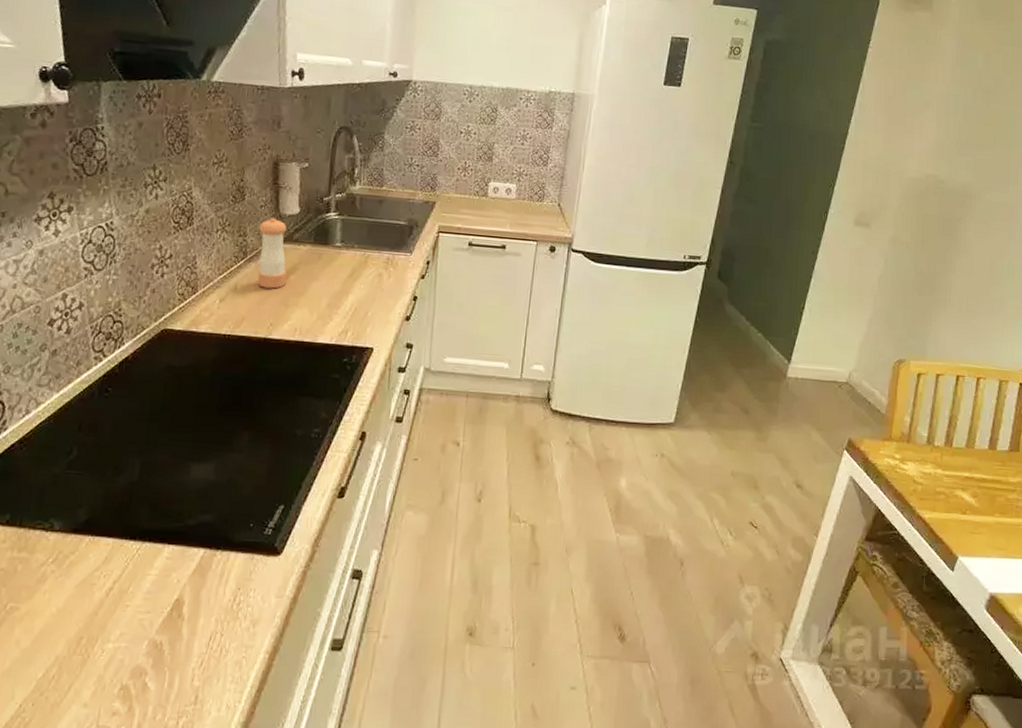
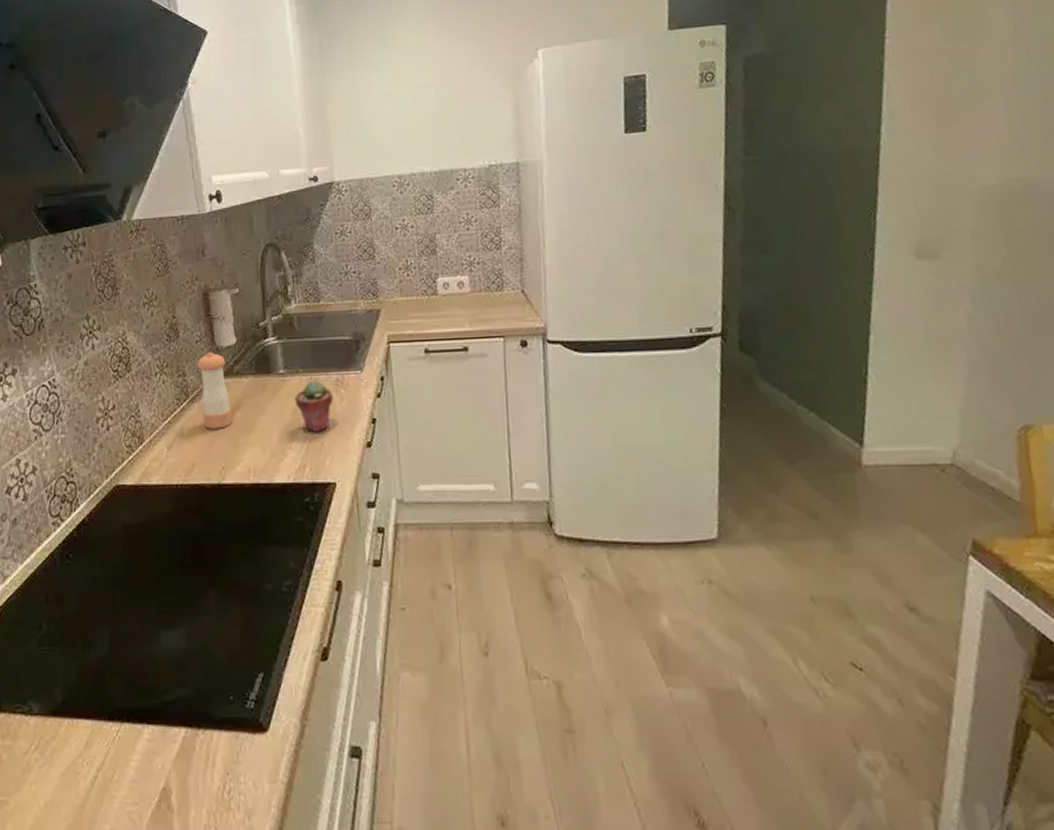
potted succulent: none [346,256,382,303] -> present [294,380,333,433]

